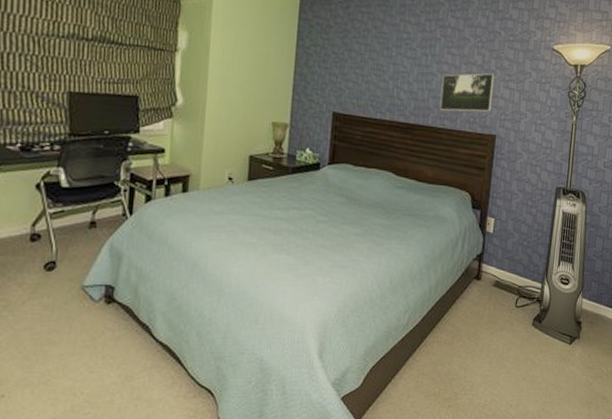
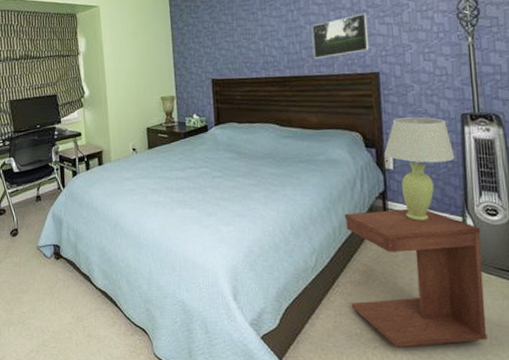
side table: none [434,272,554,407] -> present [344,209,487,348]
table lamp: none [487,183,545,285] -> present [384,117,455,221]

